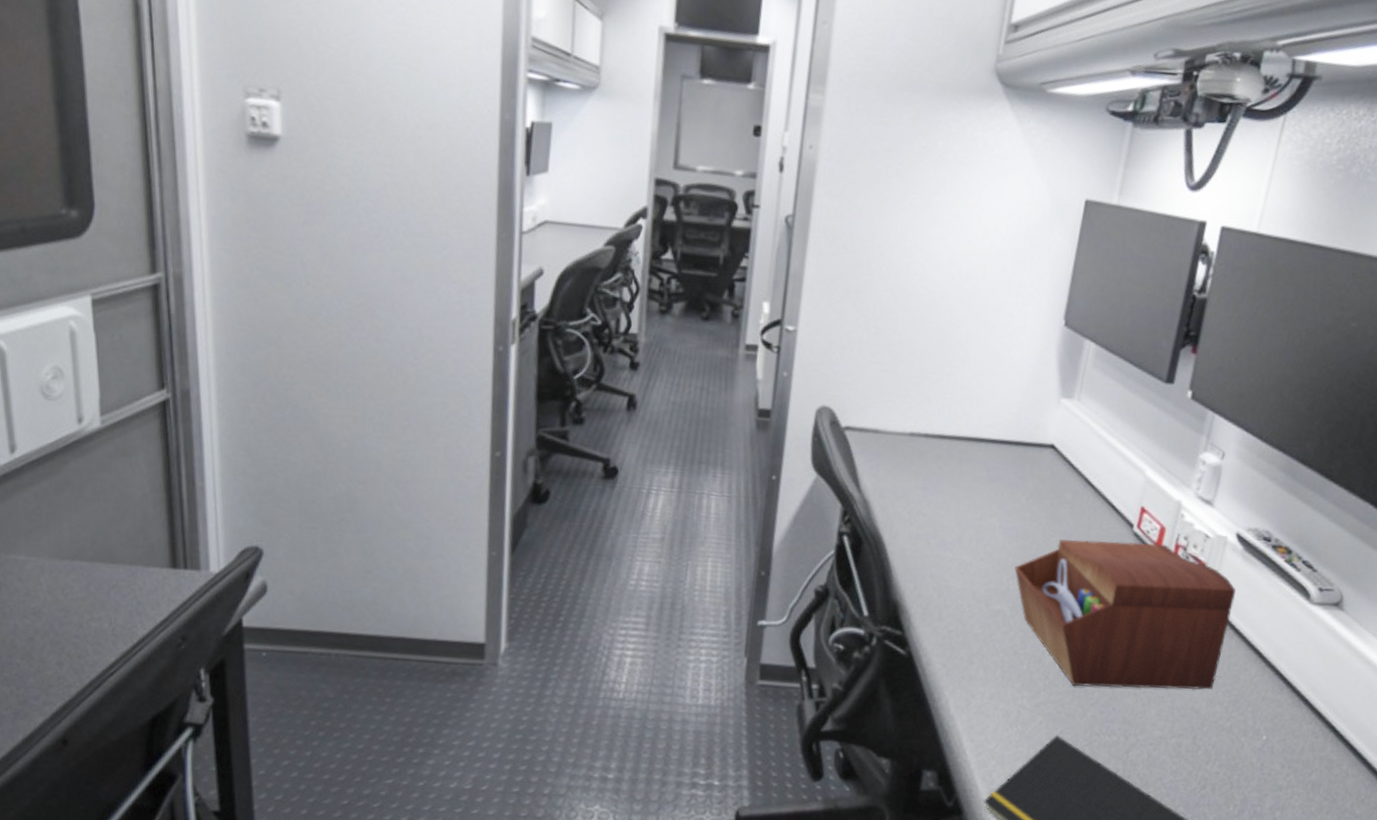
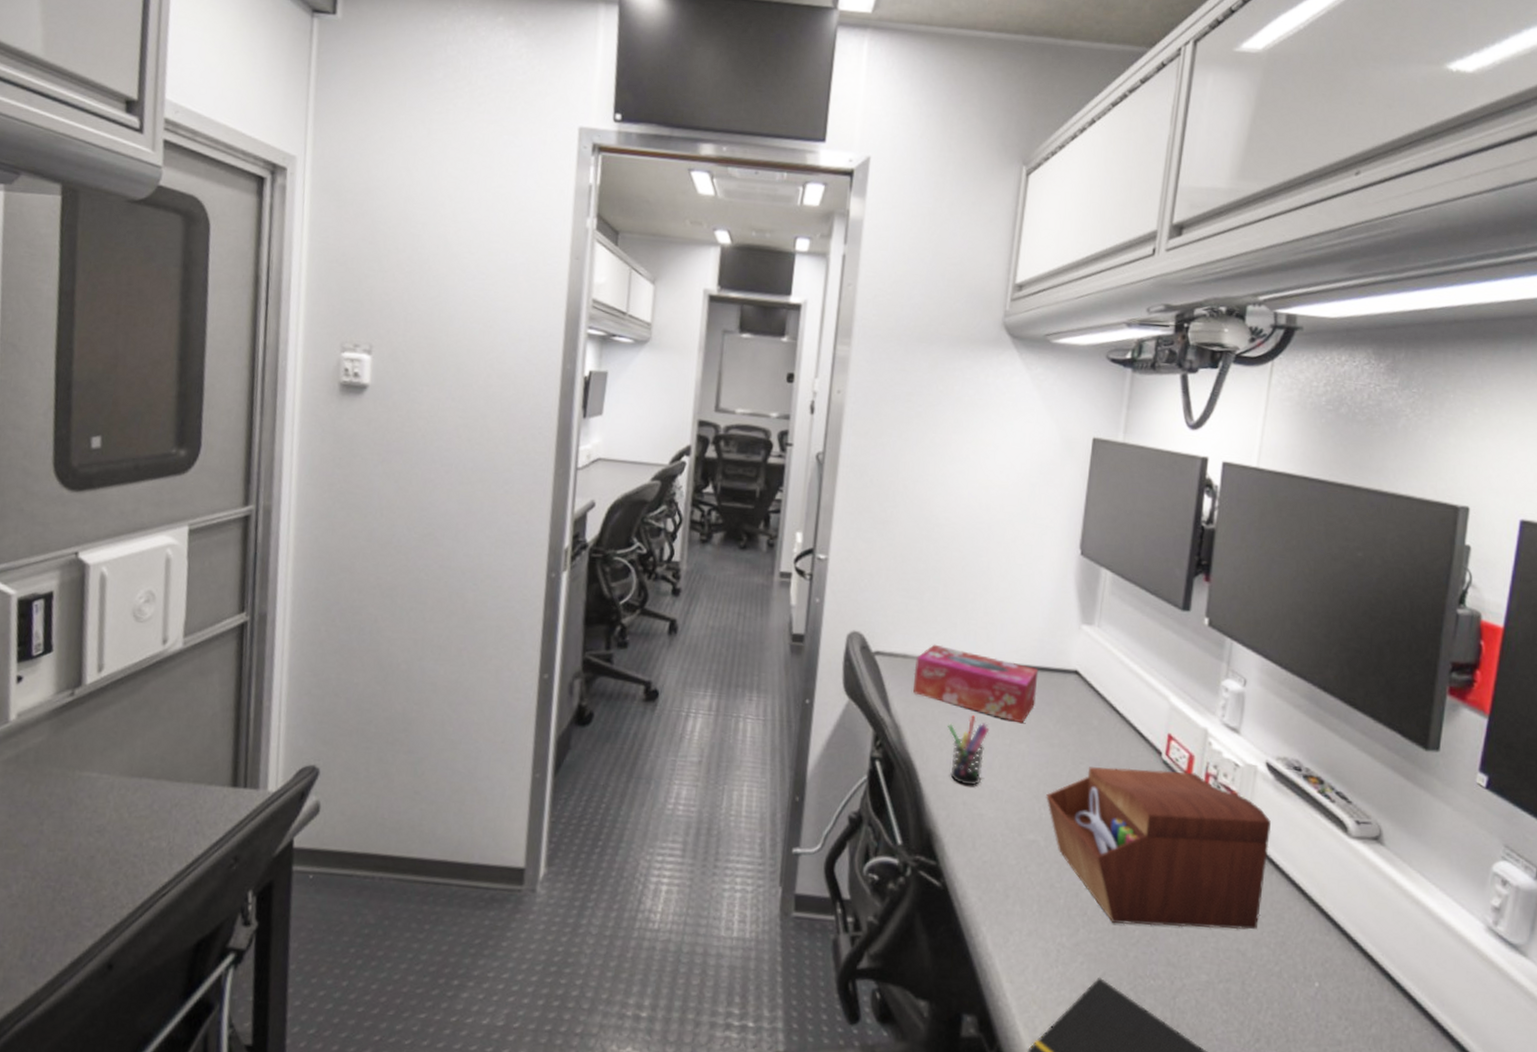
tissue box: none [884,419,1014,498] -> present [913,644,1039,724]
pen holder: none [918,490,961,559] -> present [947,715,990,786]

